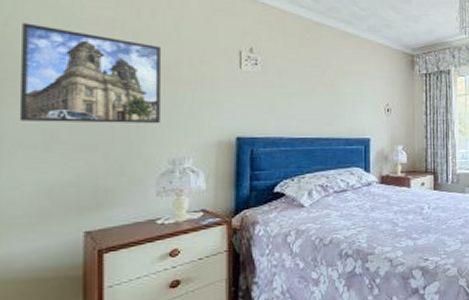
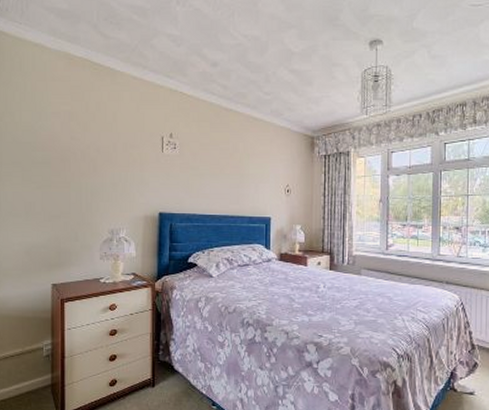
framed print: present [19,23,160,123] -> none [10,118,103,199]

